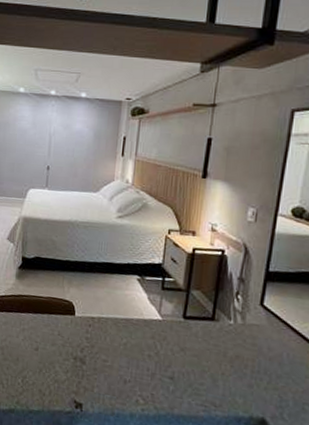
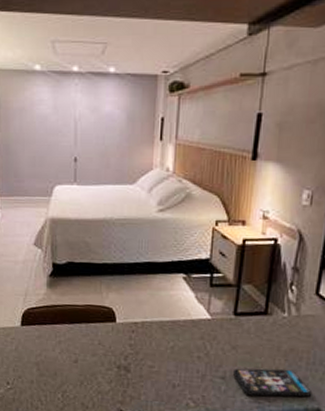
smartphone: none [181,370,257,405] -> present [233,368,313,397]

